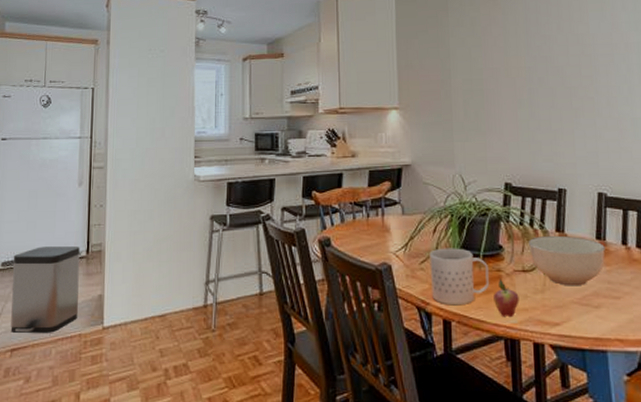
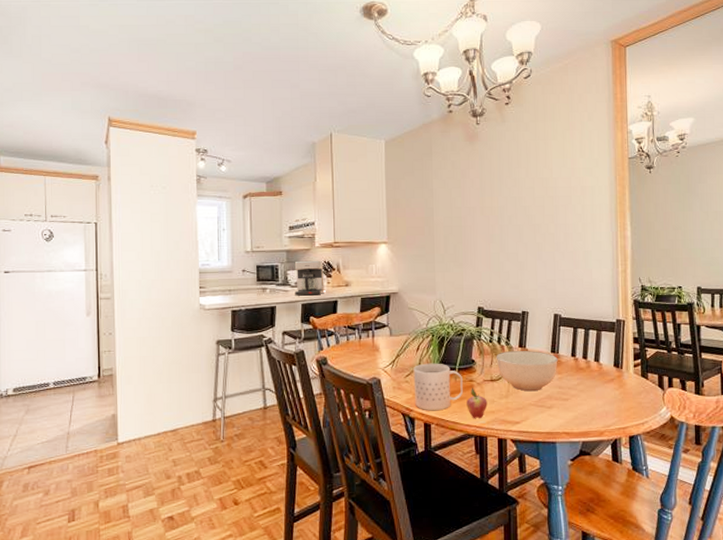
pedal bin: present [10,247,80,333] -> none [24,372,92,452]
coffee maker: none [296,128,328,167] -> present [294,260,324,296]

